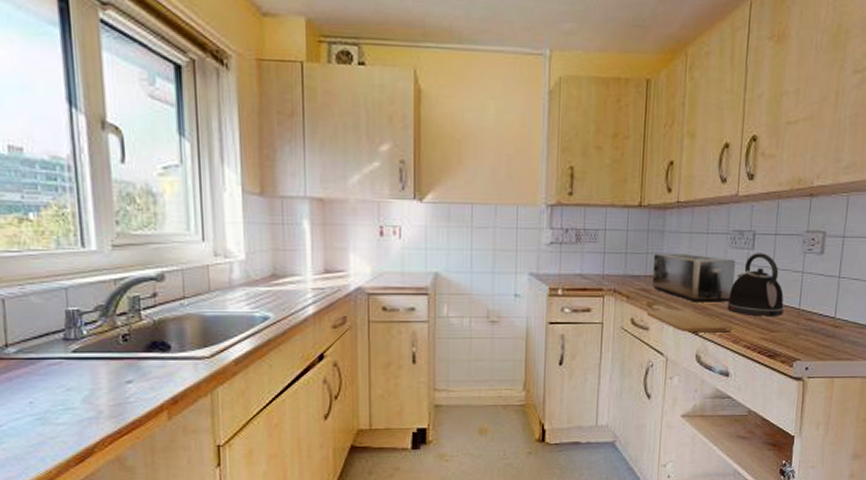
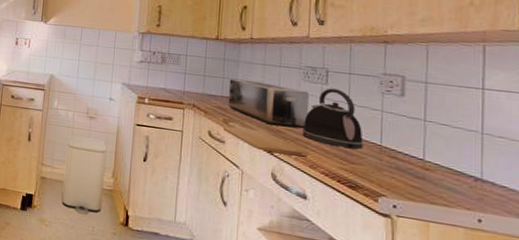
pedal bin: none [463,346,515,438] -> present [62,134,107,214]

